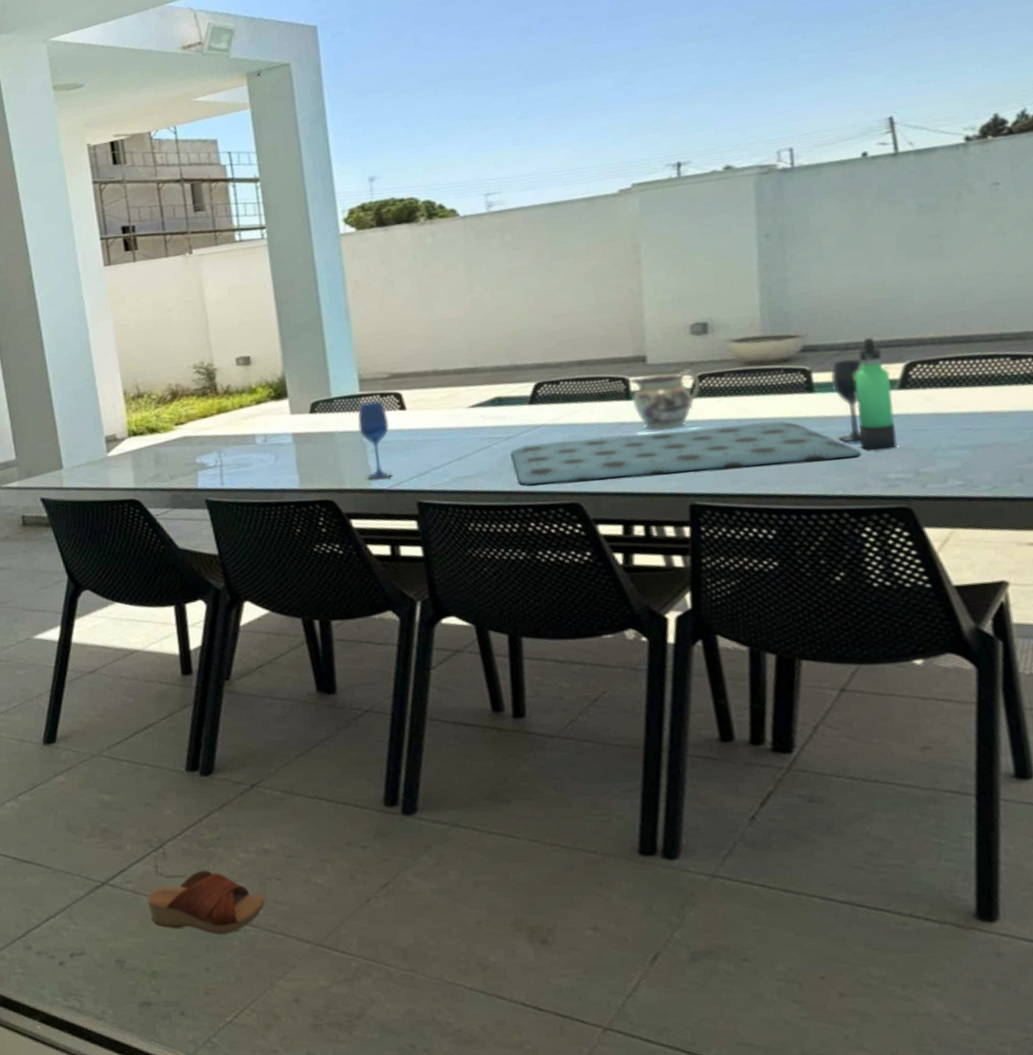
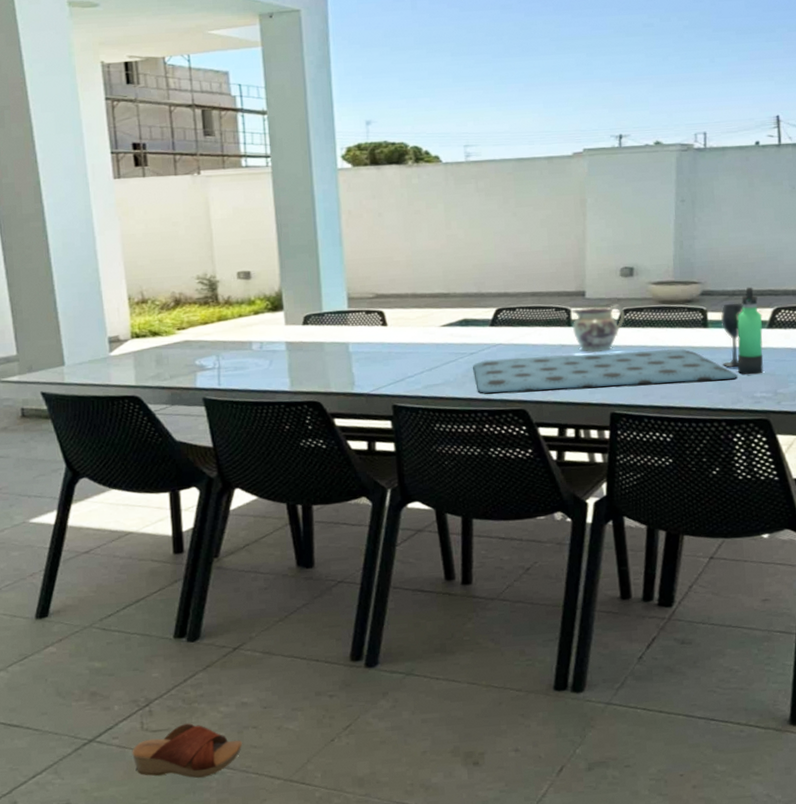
wineglass: present [357,401,392,480] -> none [344,317,372,385]

